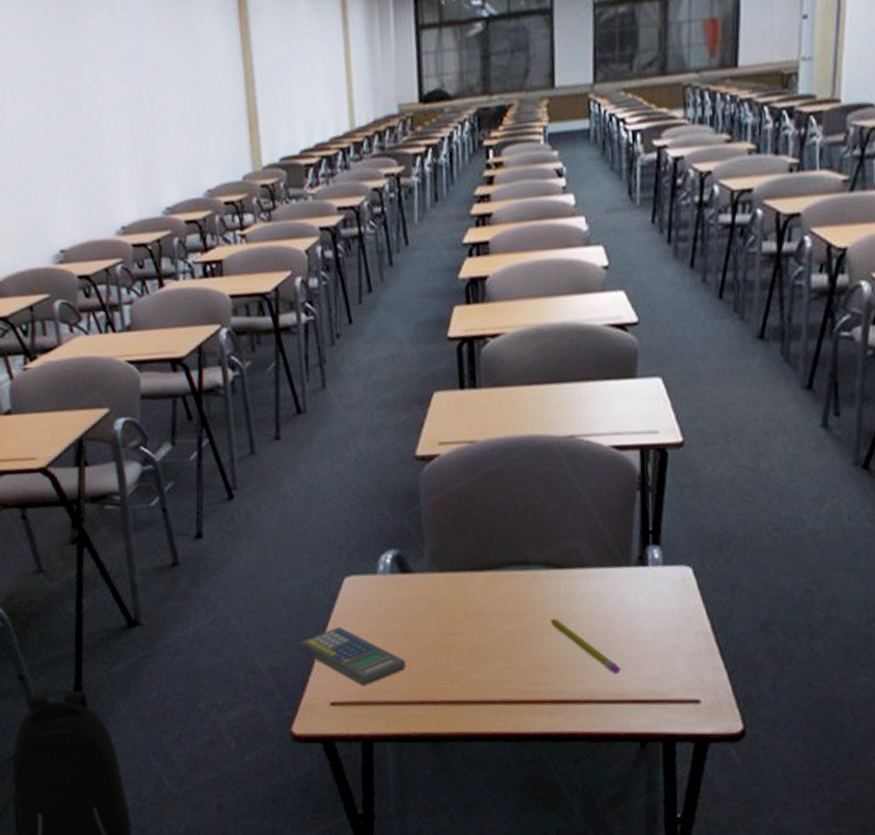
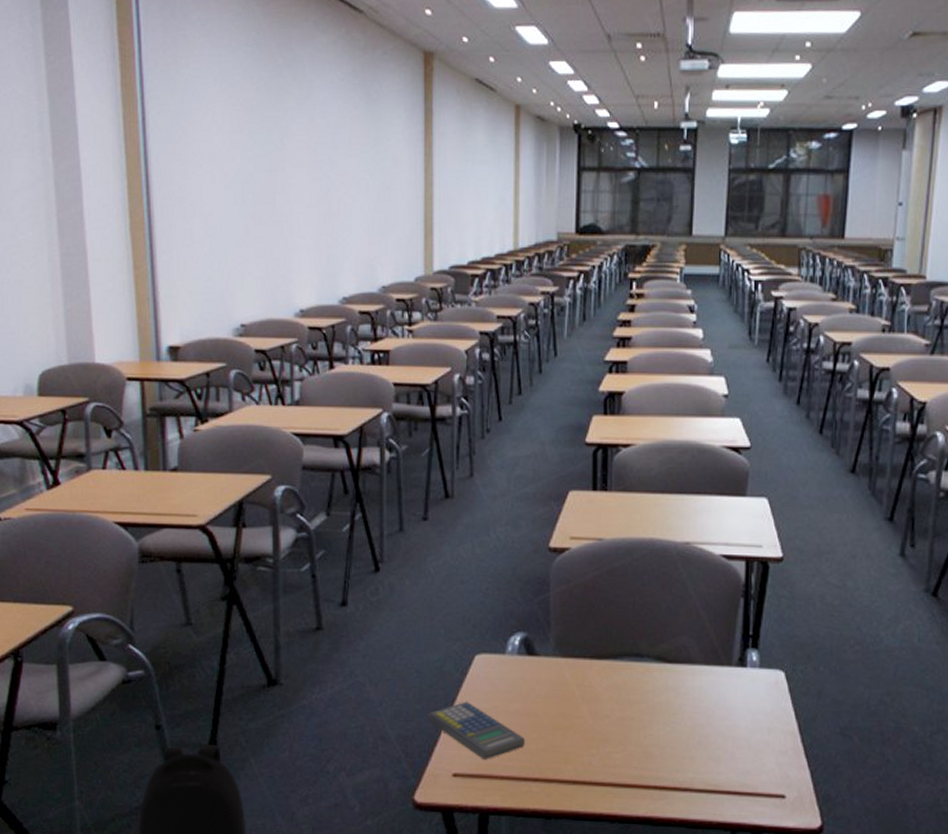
pencil: present [551,619,620,674] -> none [658,709,717,765]

